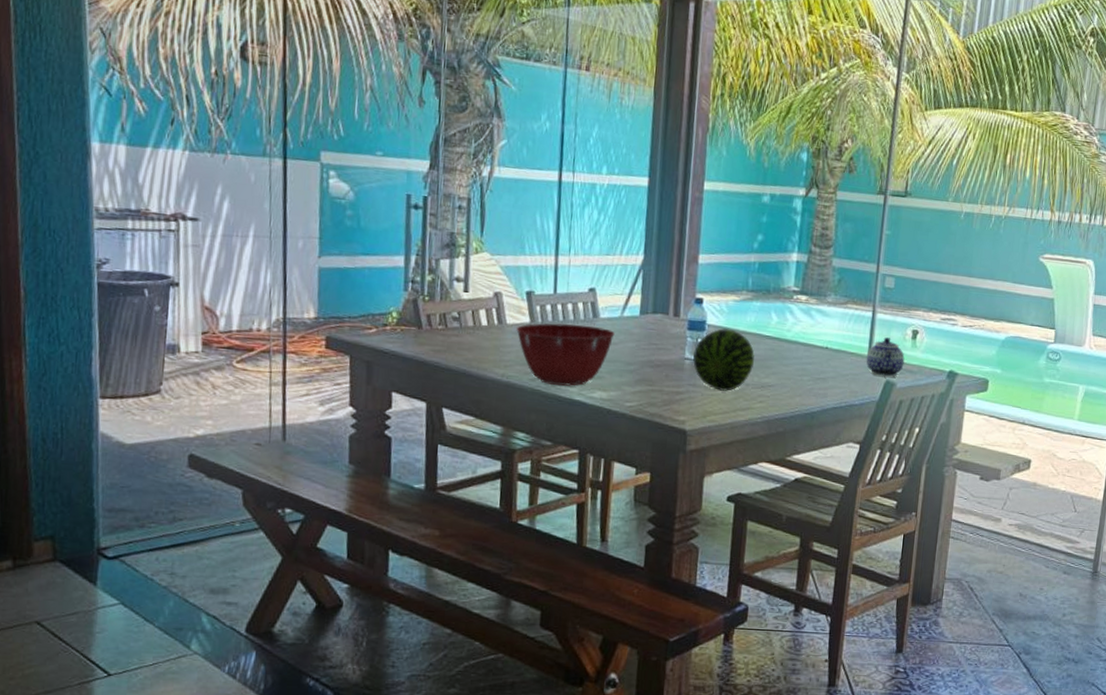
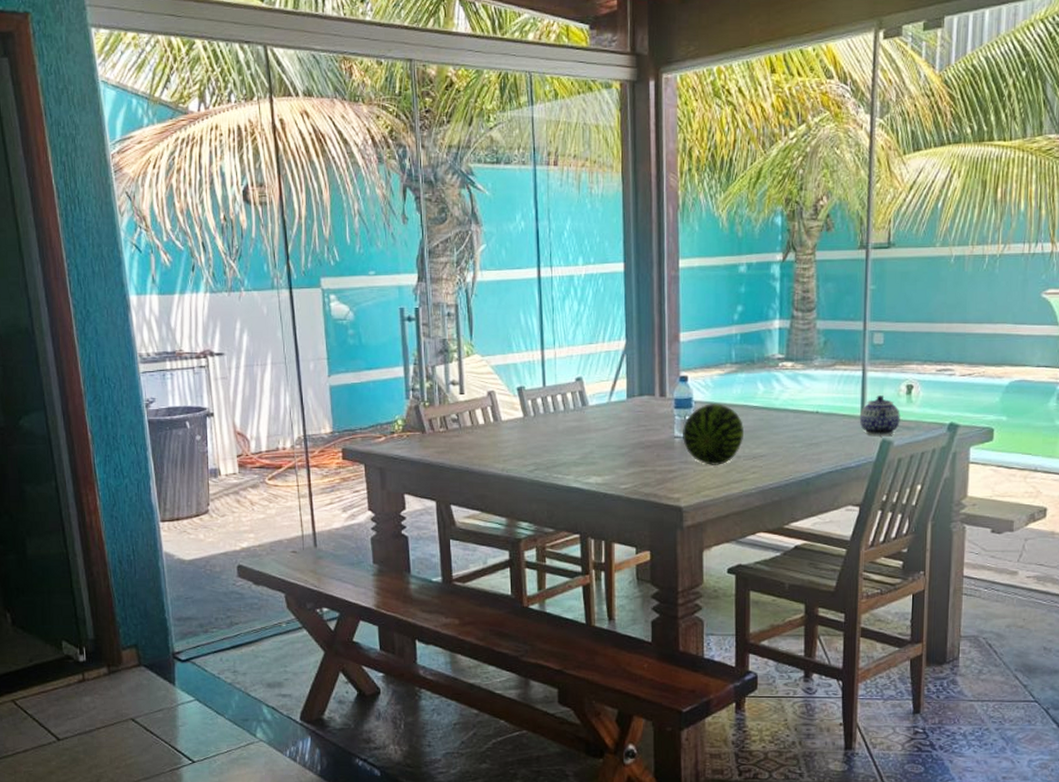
mixing bowl: present [516,323,615,386] -> none [511,414,604,474]

